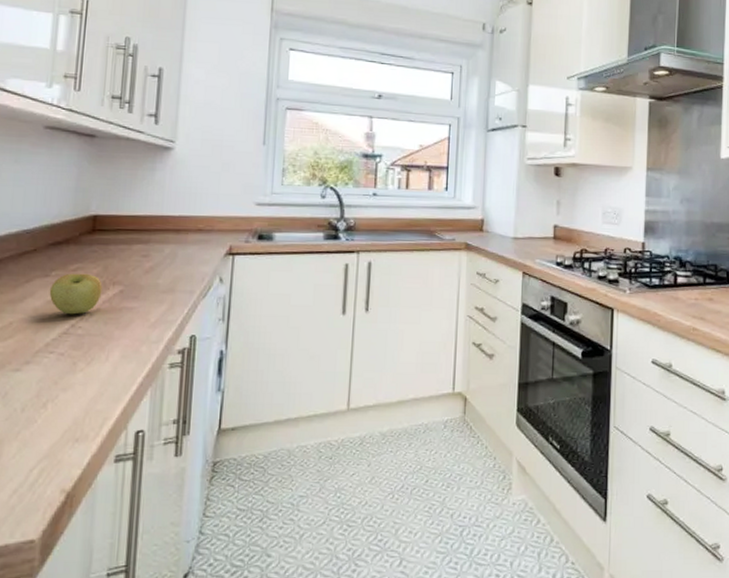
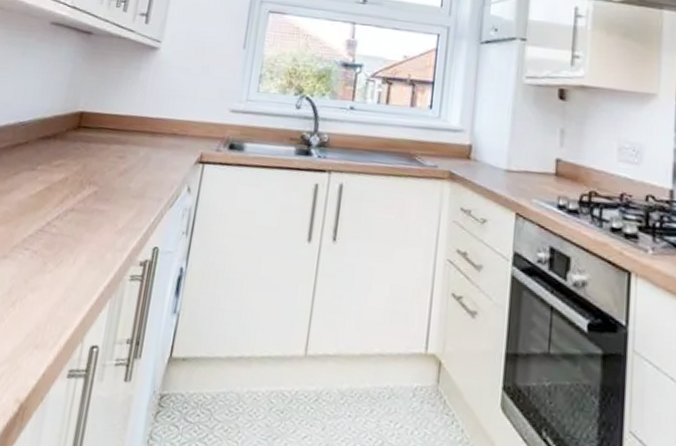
apple: present [49,273,103,315] -> none [32,168,80,212]

